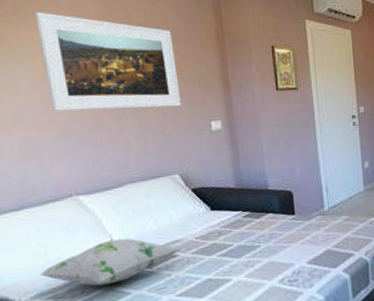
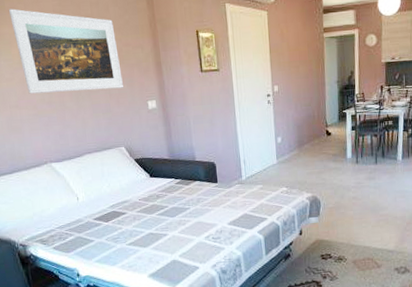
decorative pillow: present [39,238,182,286] -> none [30,198,130,234]

